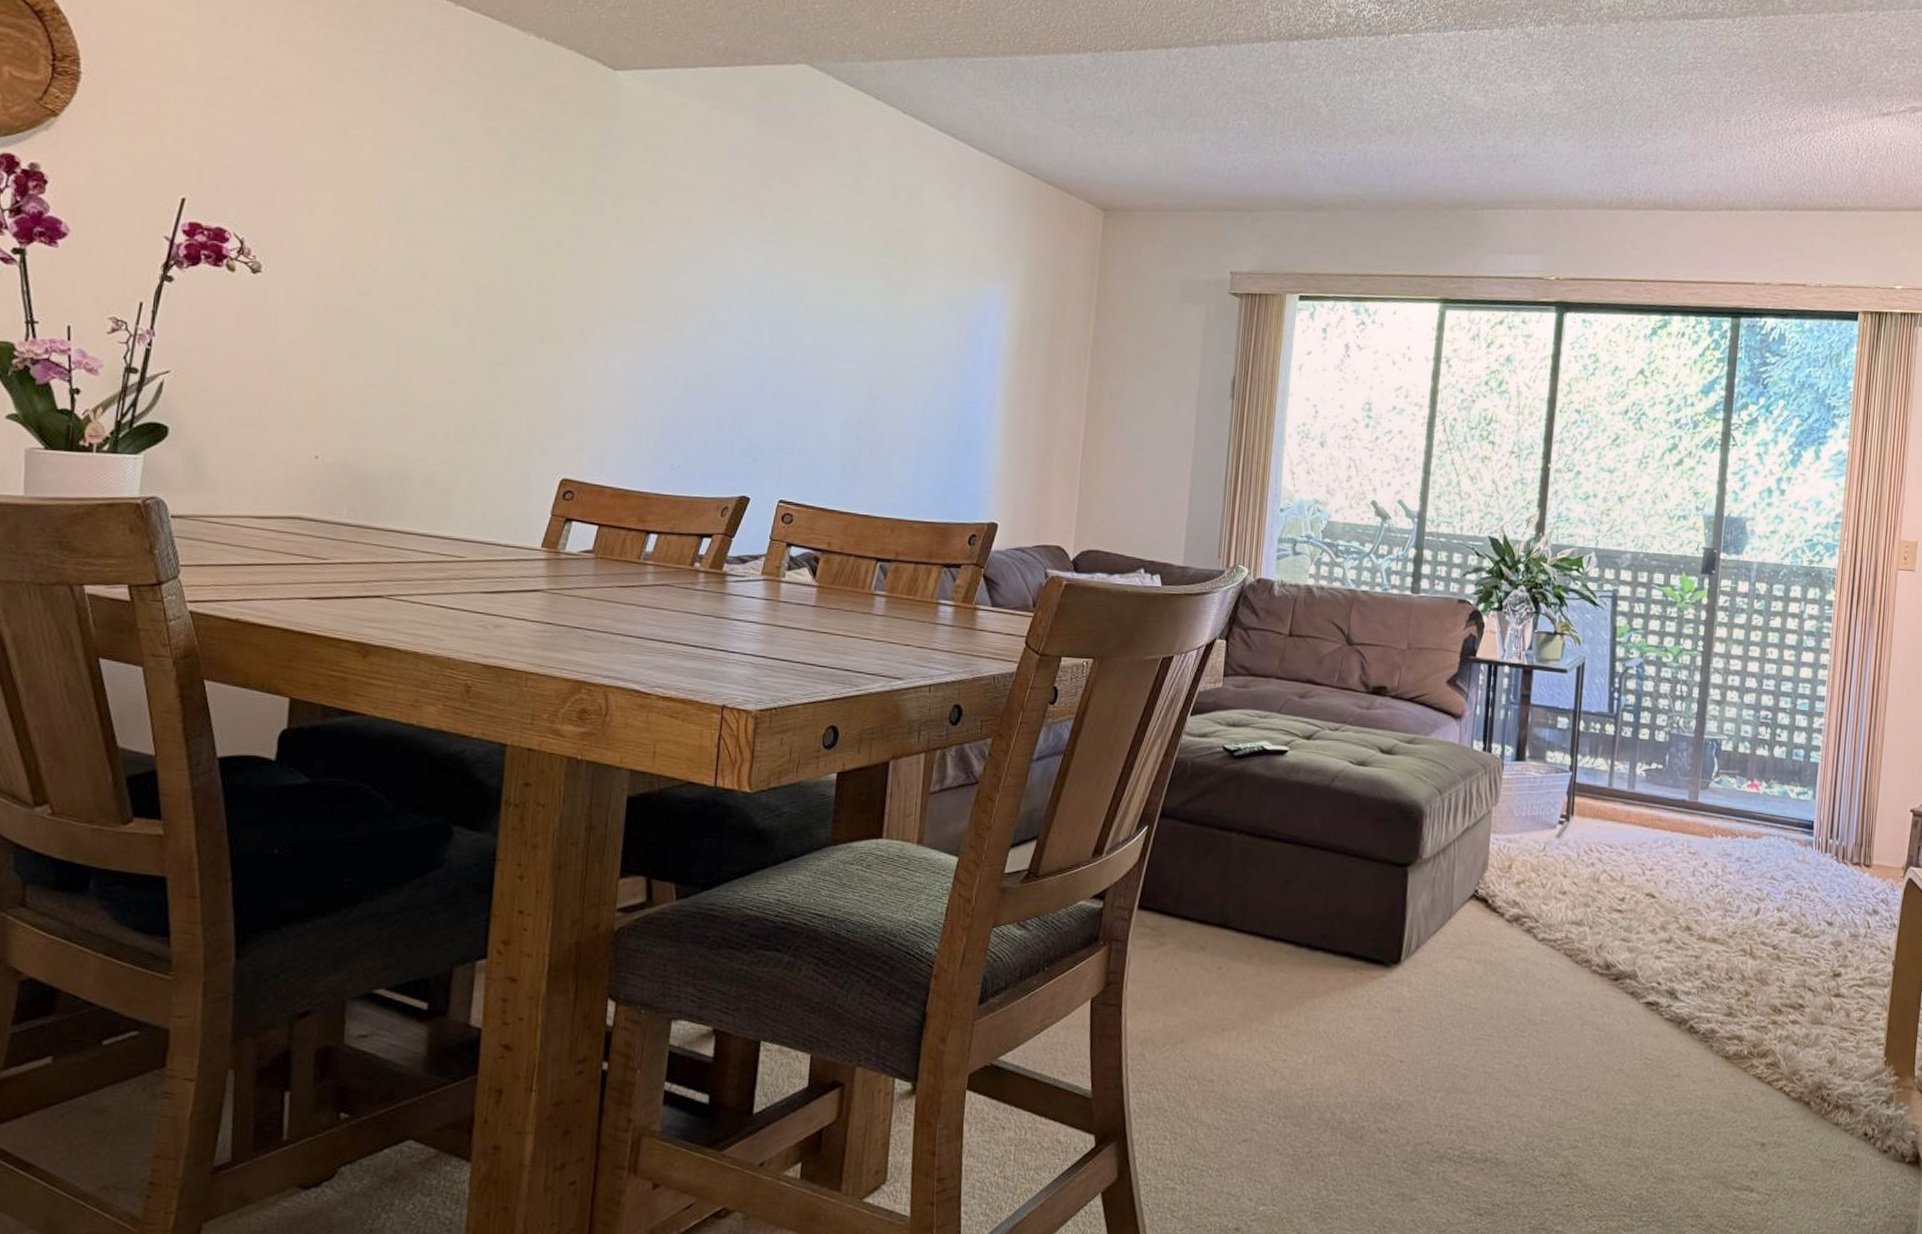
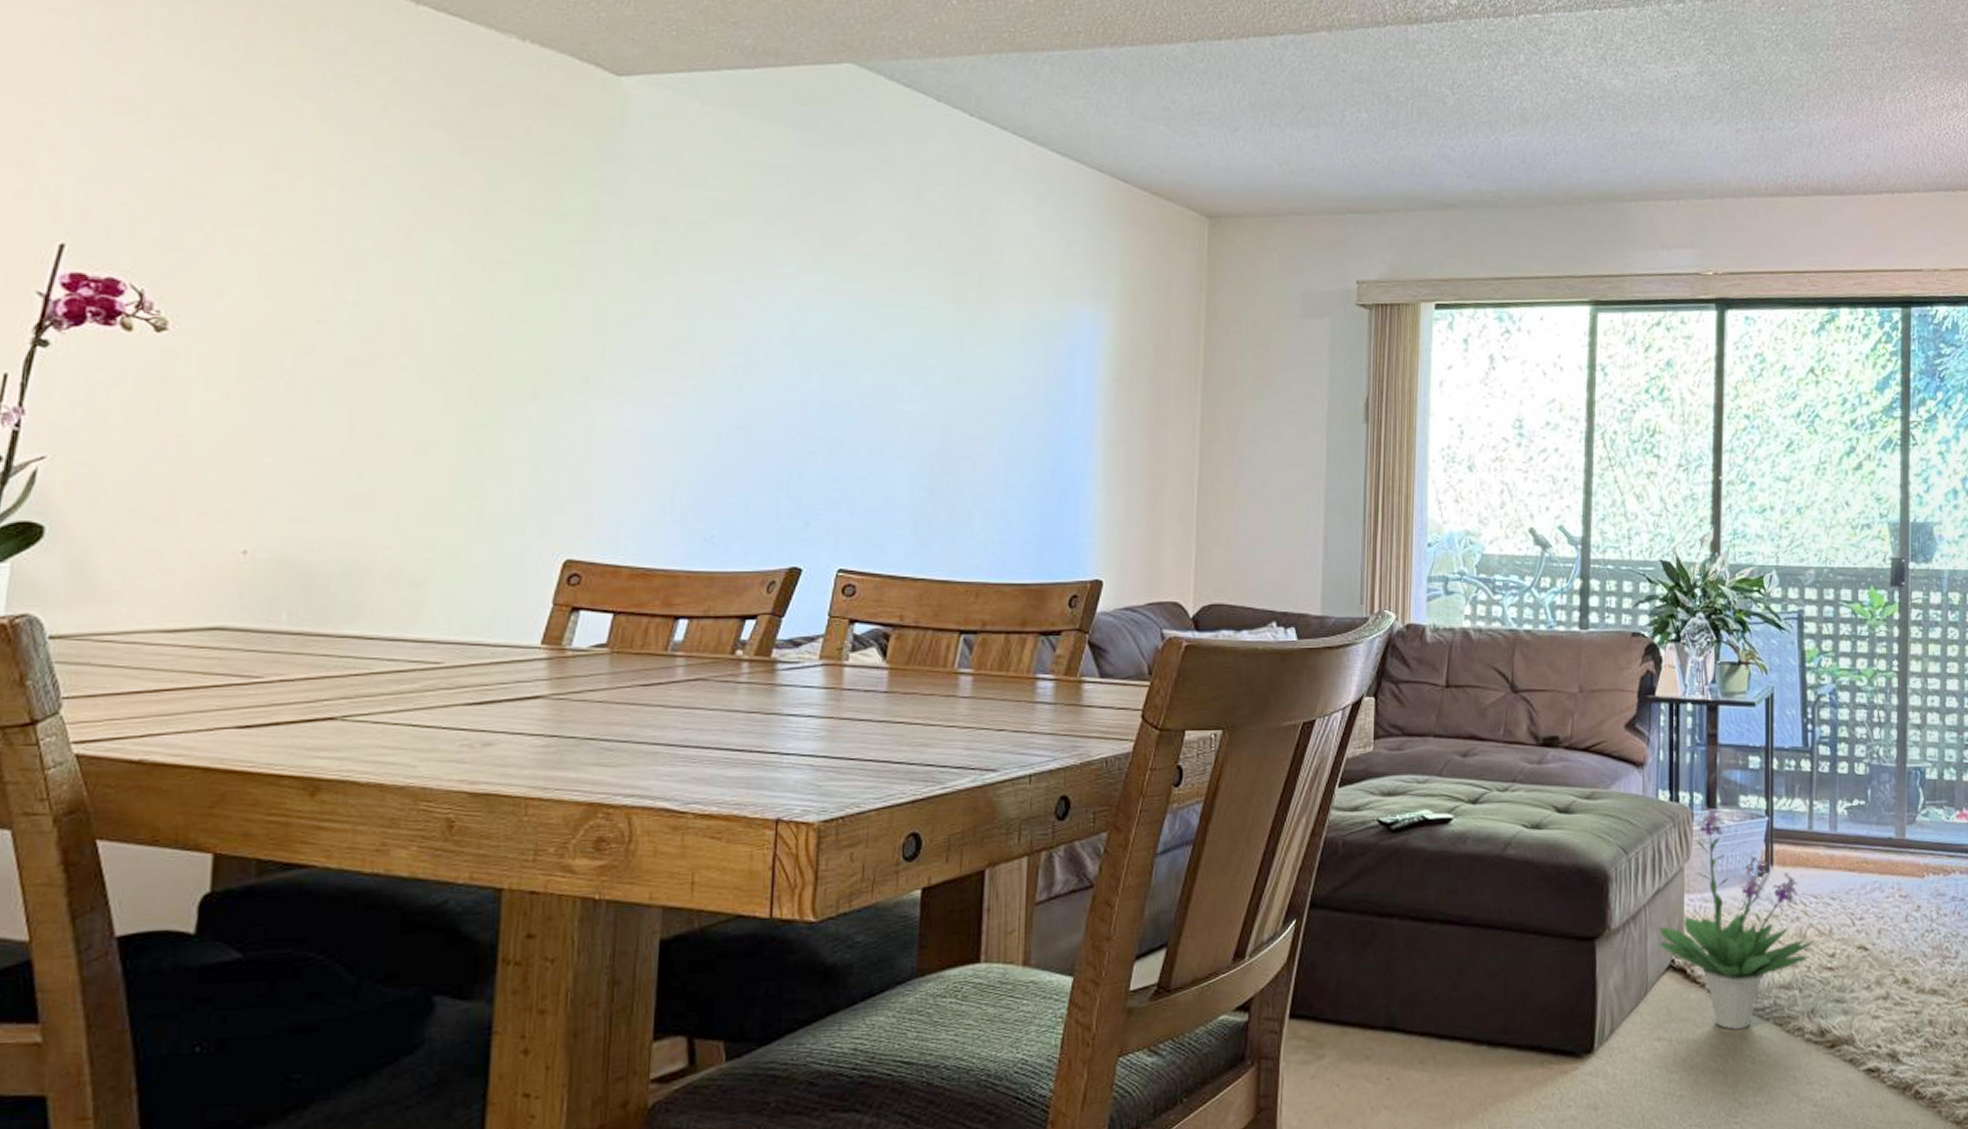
potted plant: none [1464,758,1606,957] -> present [1658,806,1814,1031]

